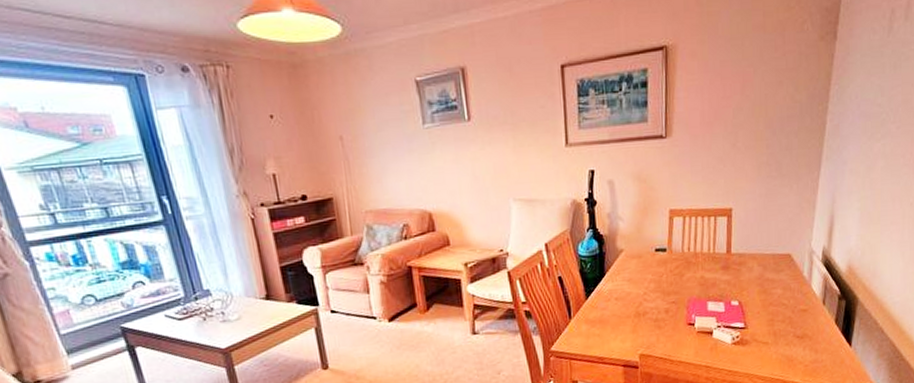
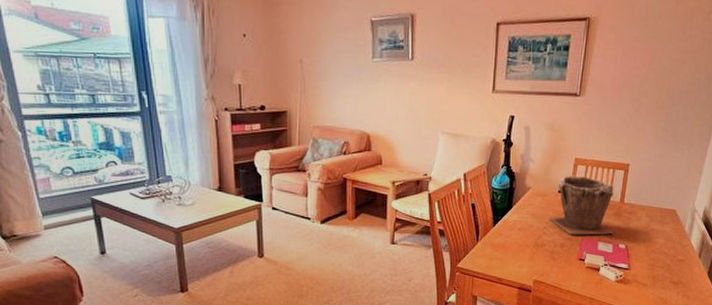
plant pot: none [649,229,724,298] -> present [550,175,614,235]

